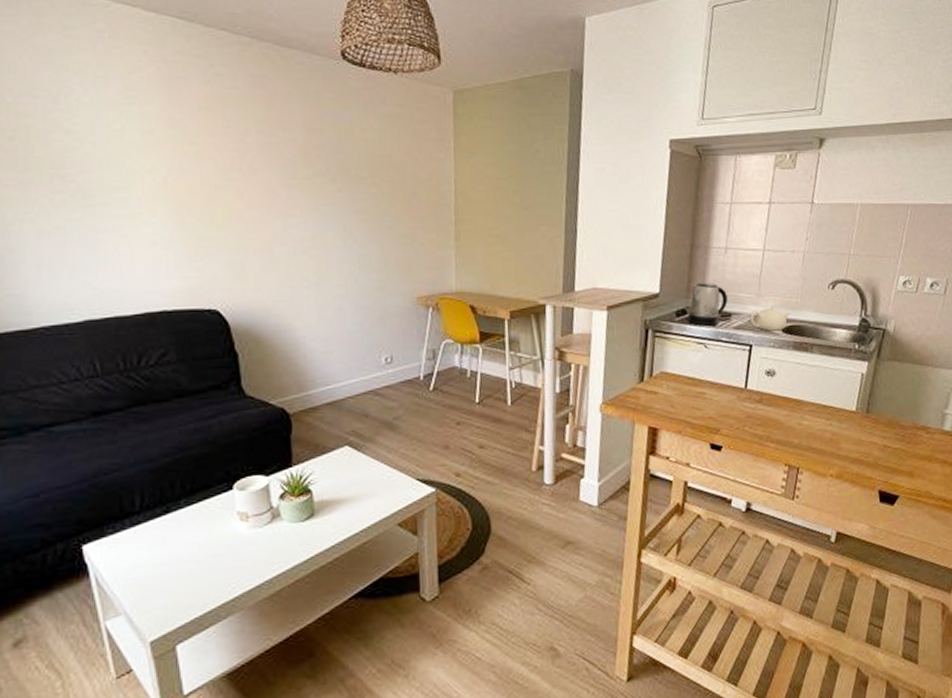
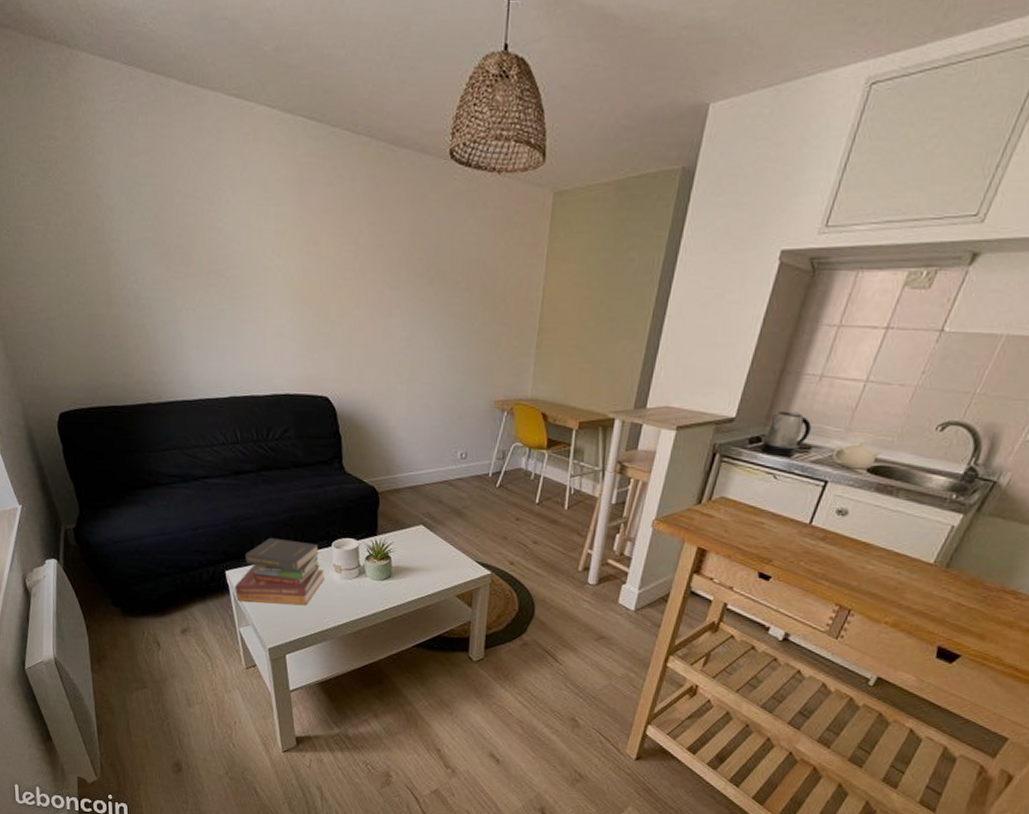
books: none [97,489,227,584] -> present [235,537,325,606]

